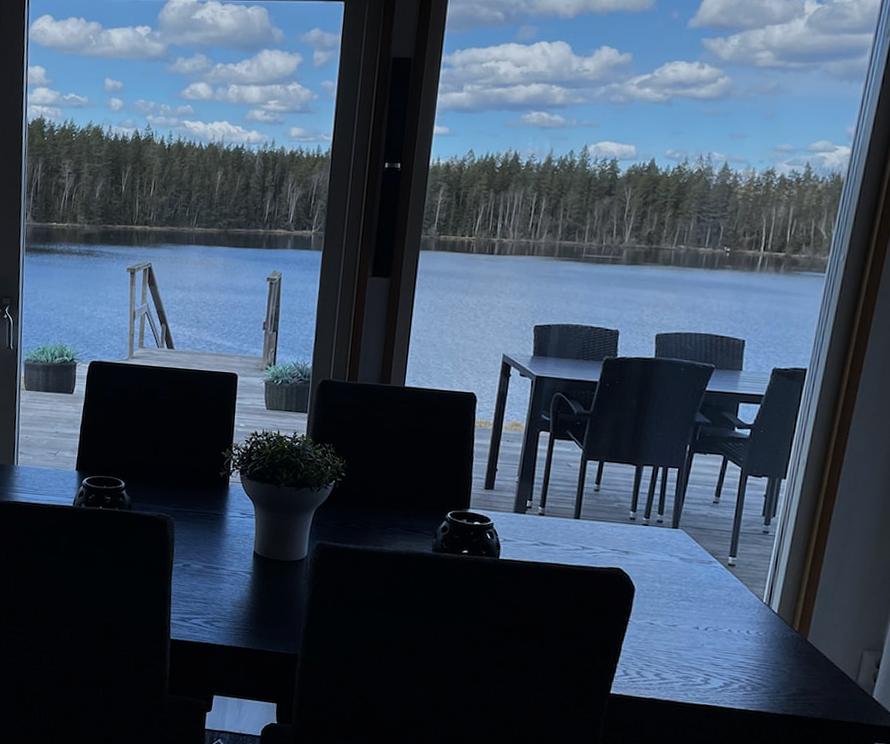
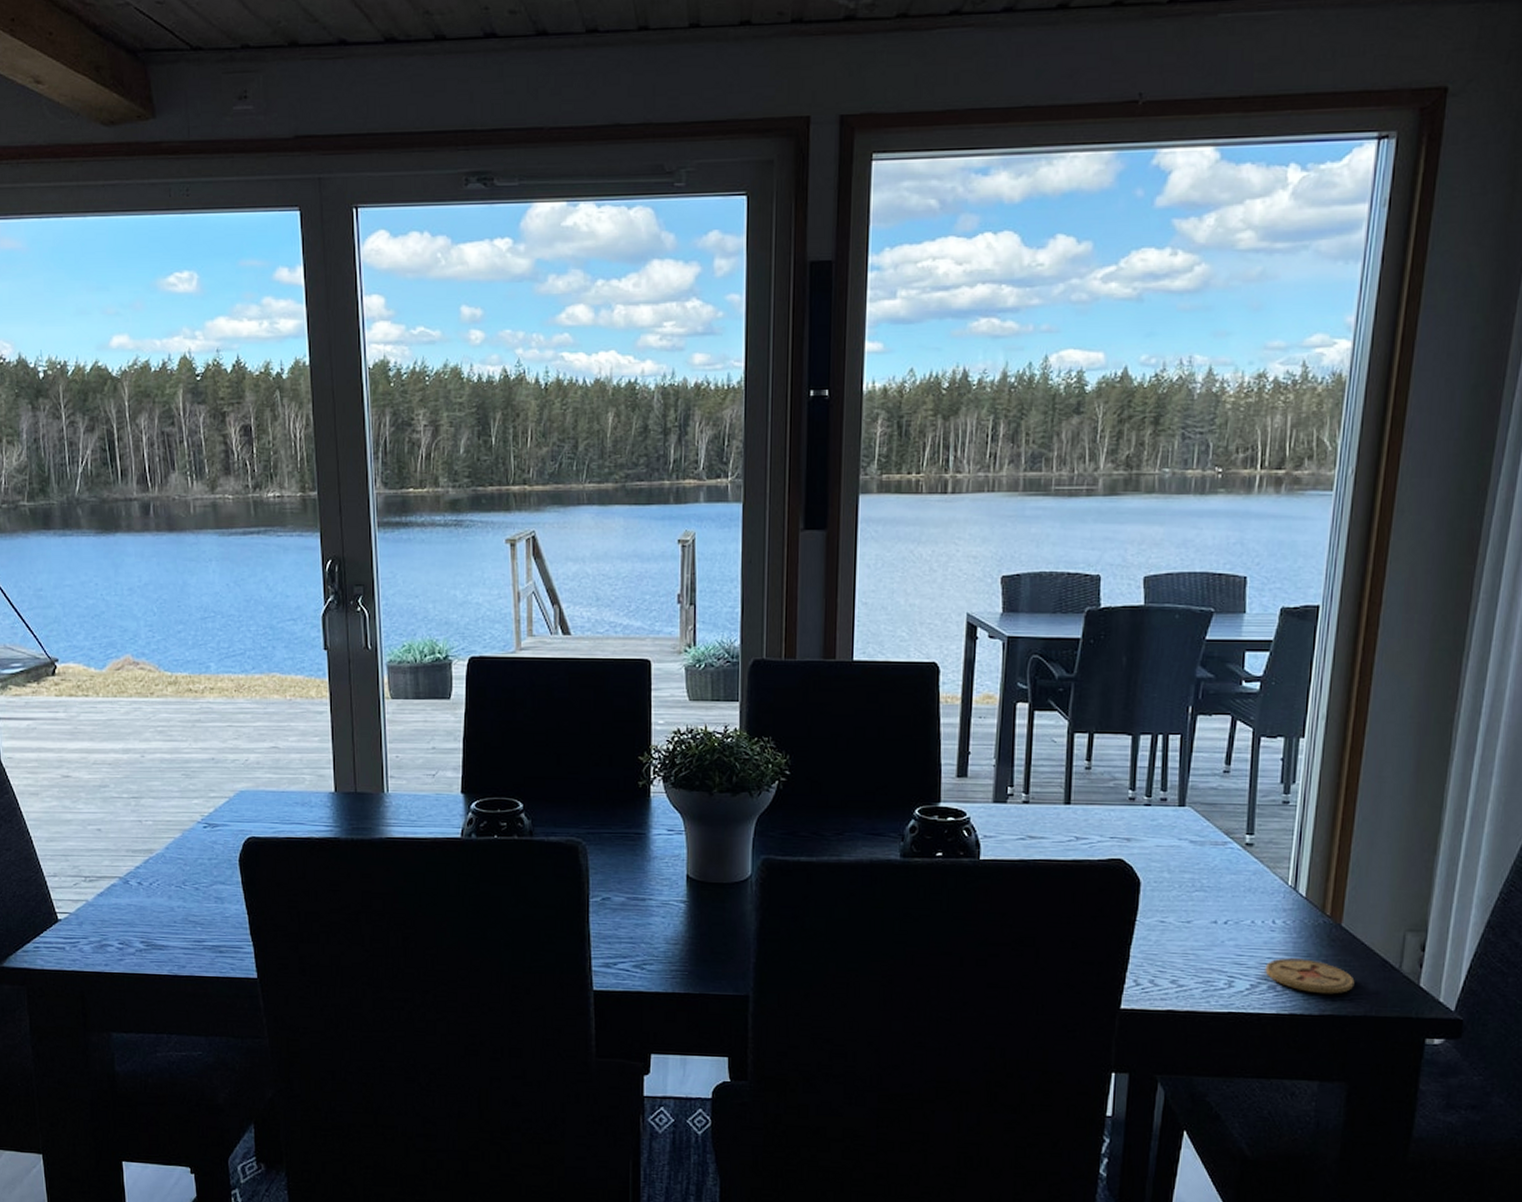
coaster: none [737,663,816,698] -> present [1265,958,1355,994]

